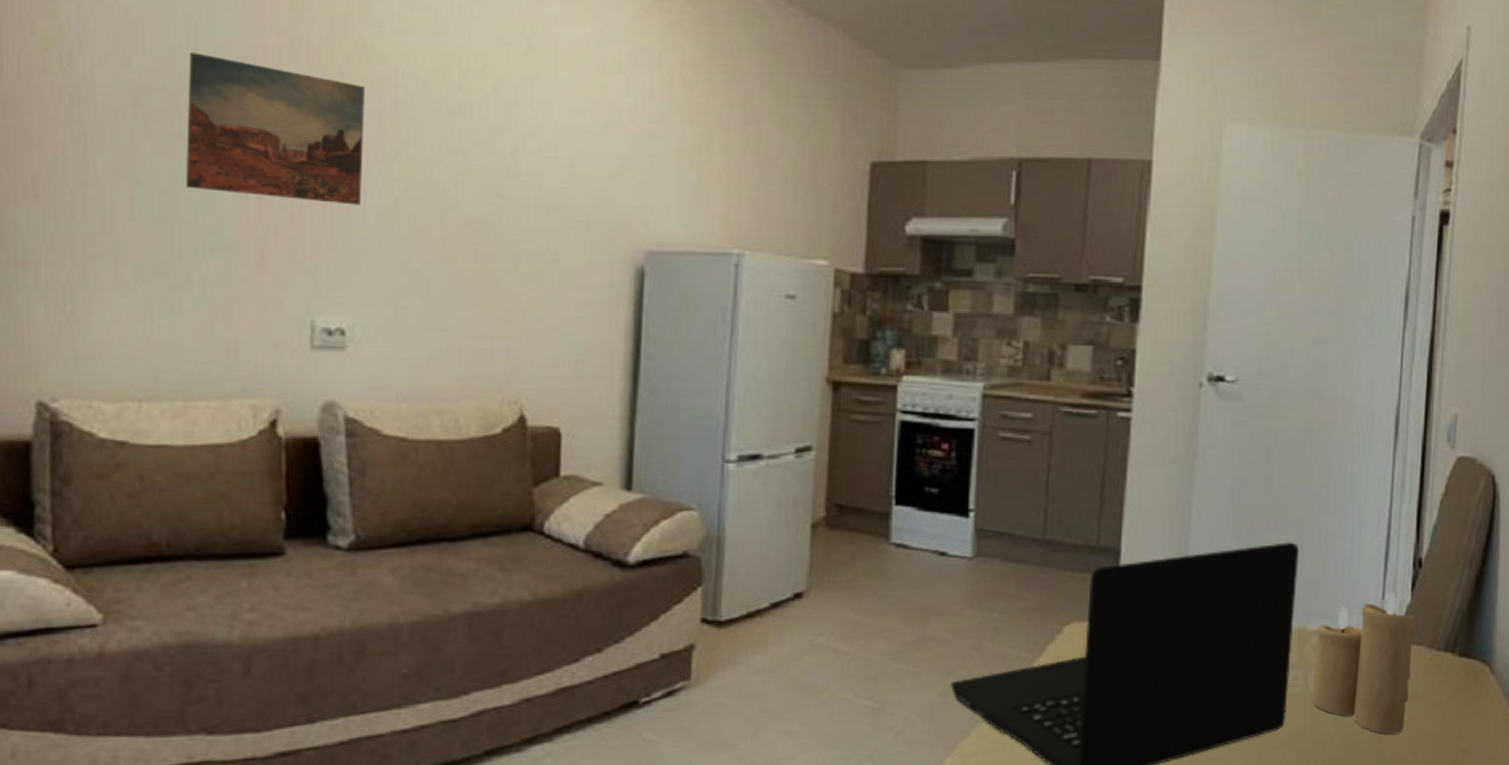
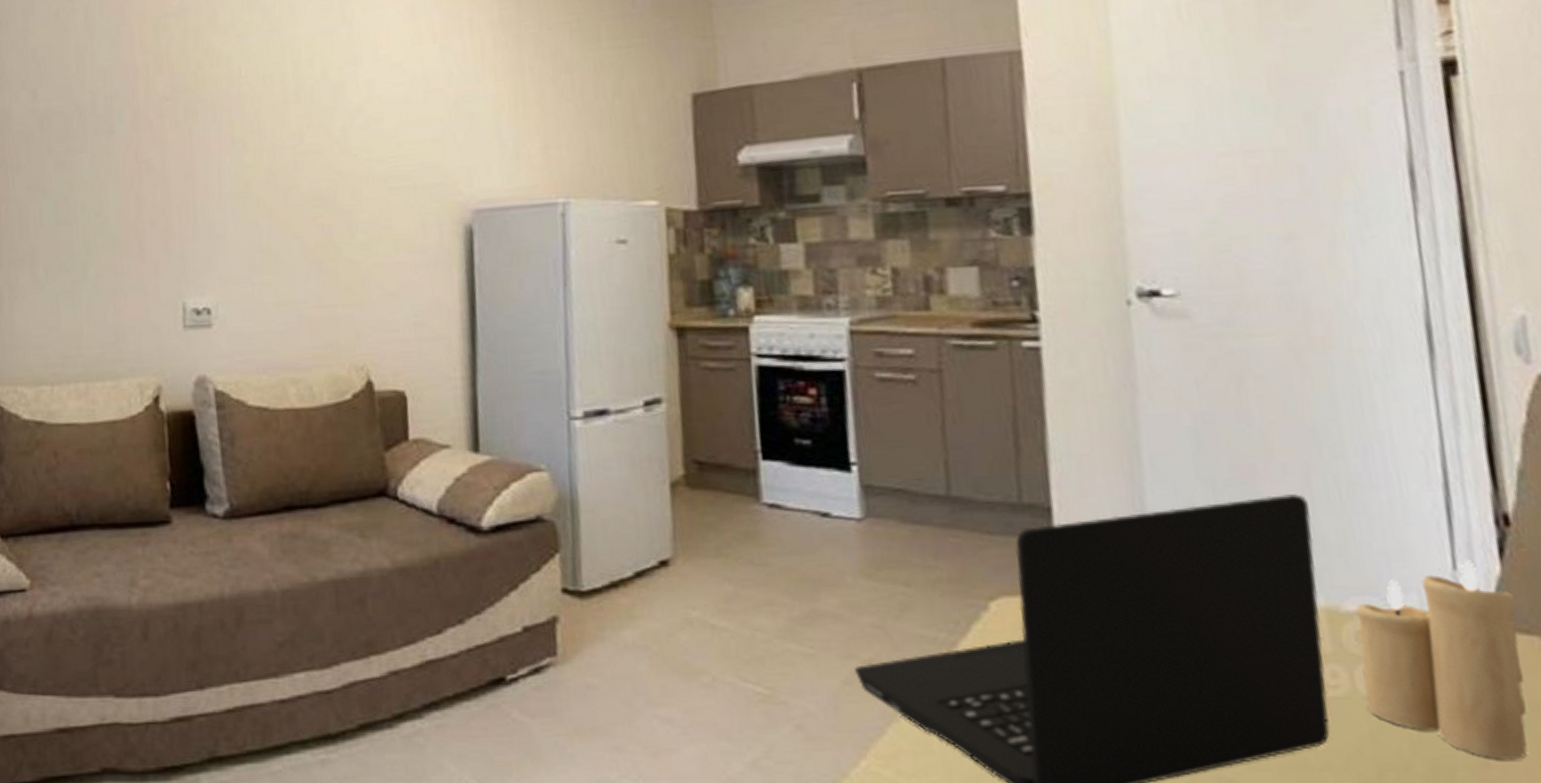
wall art: present [185,52,365,205] -> none [79,78,218,195]

